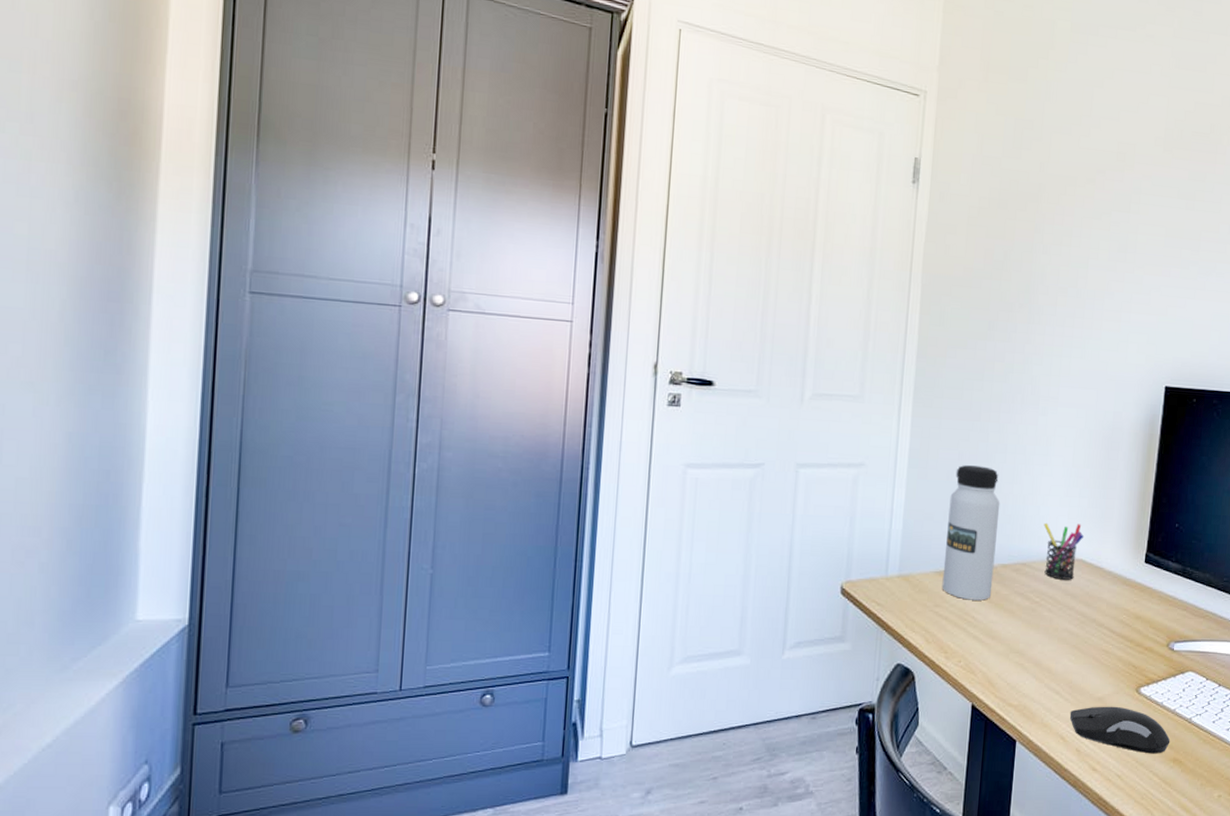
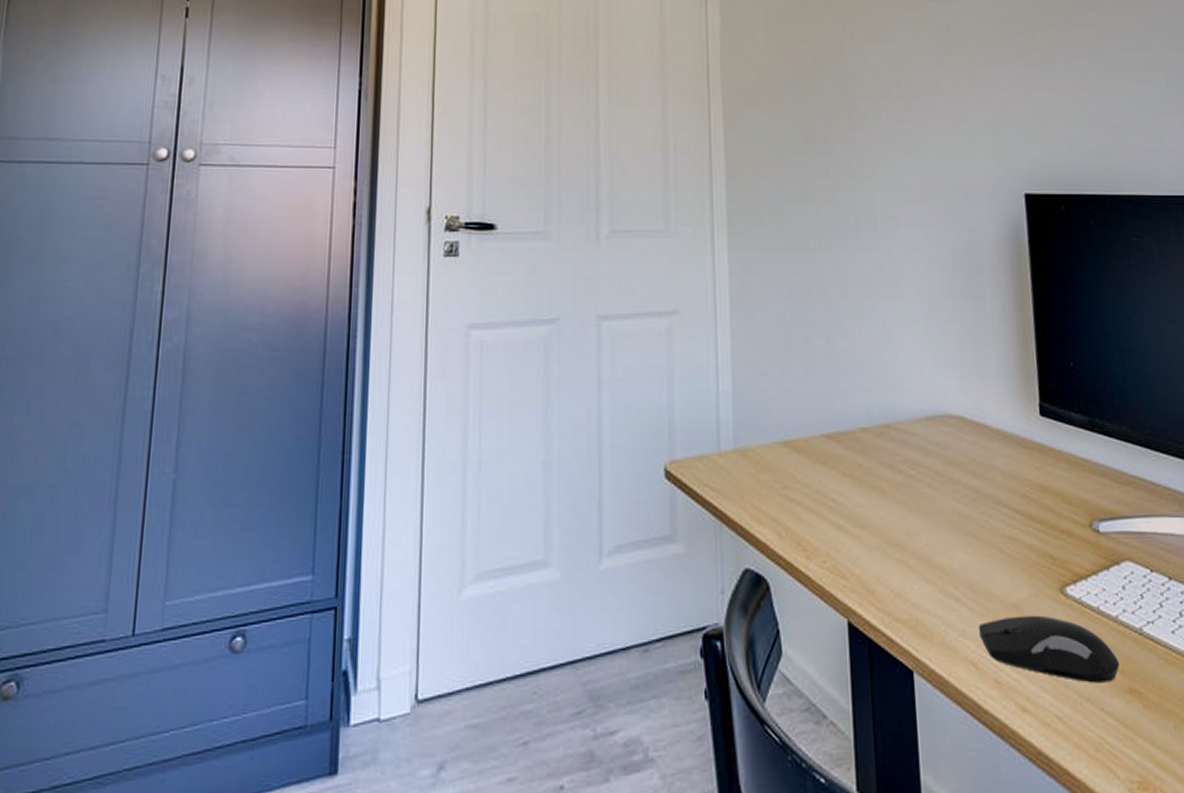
water bottle: present [942,465,1000,601] -> none [785,305,853,478]
pen holder: present [1044,522,1085,580] -> none [905,370,958,444]

